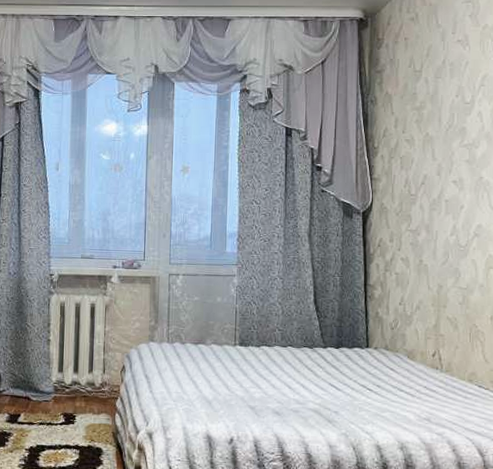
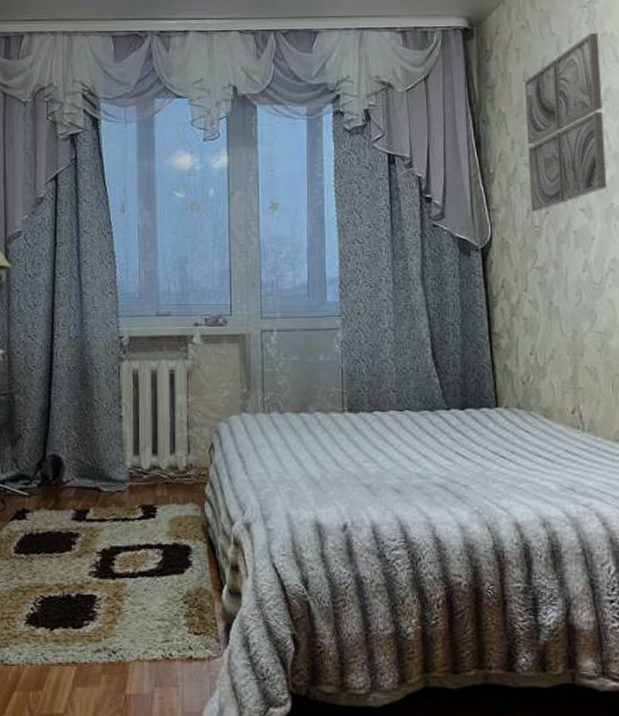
wall art: none [409,26,480,182] -> present [525,33,607,212]

